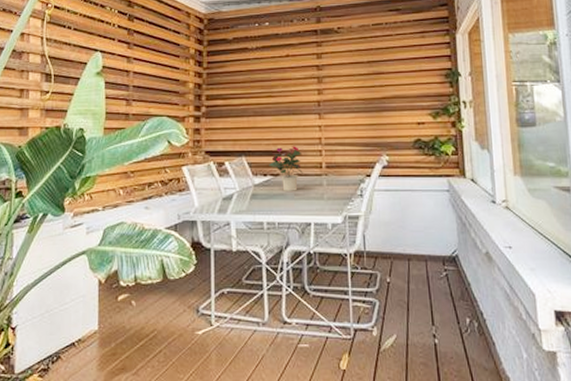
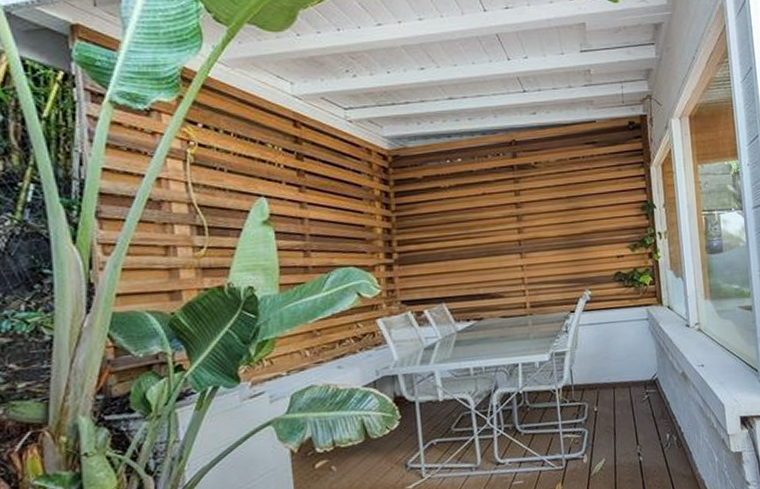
potted flower: present [269,146,303,191] -> none [471,288,507,335]

